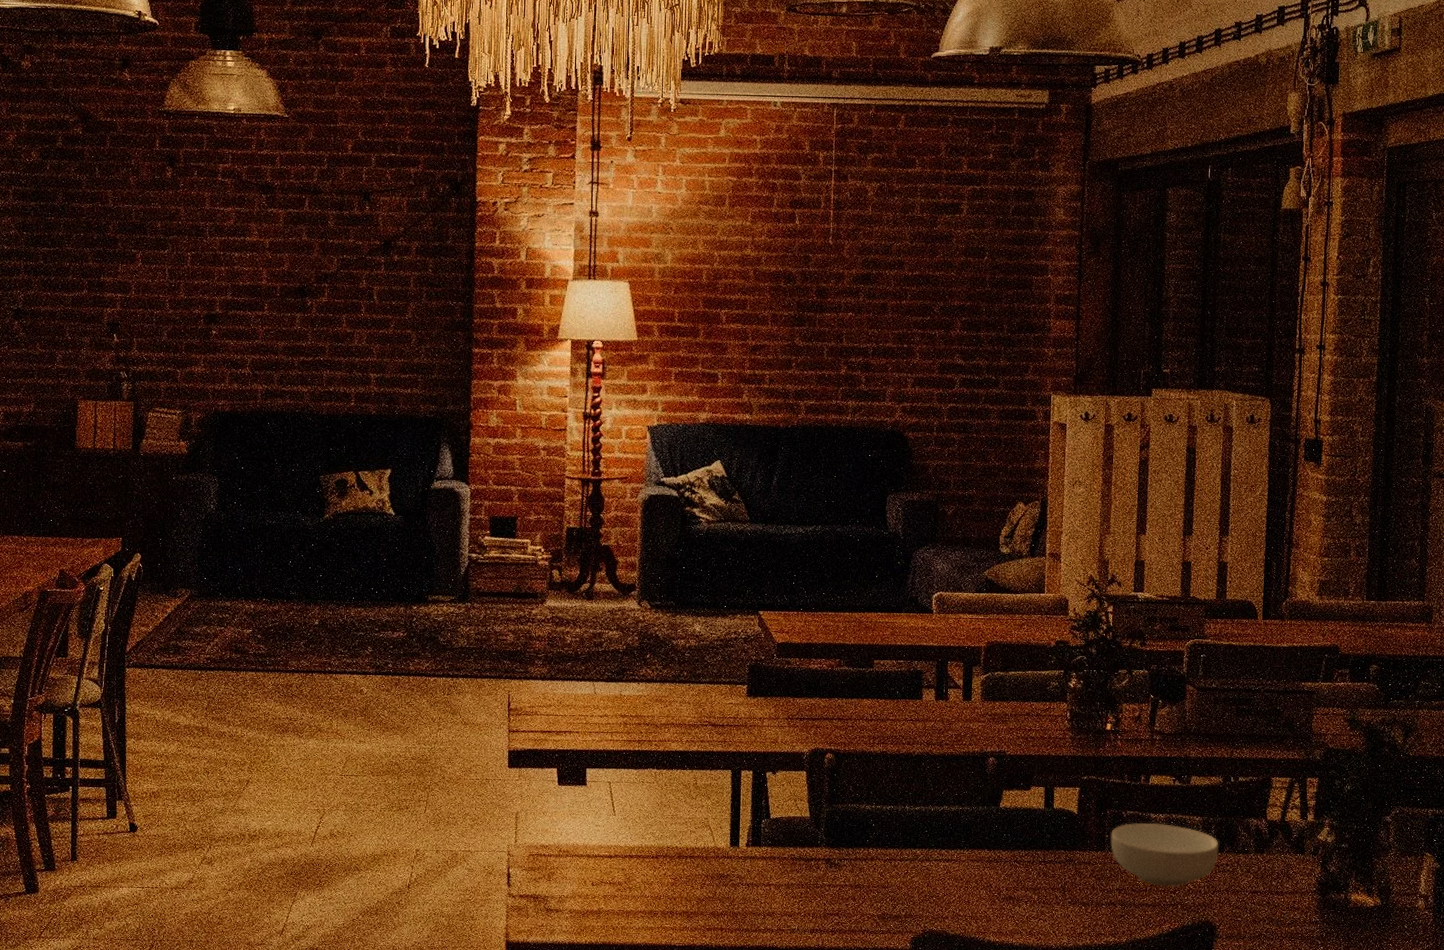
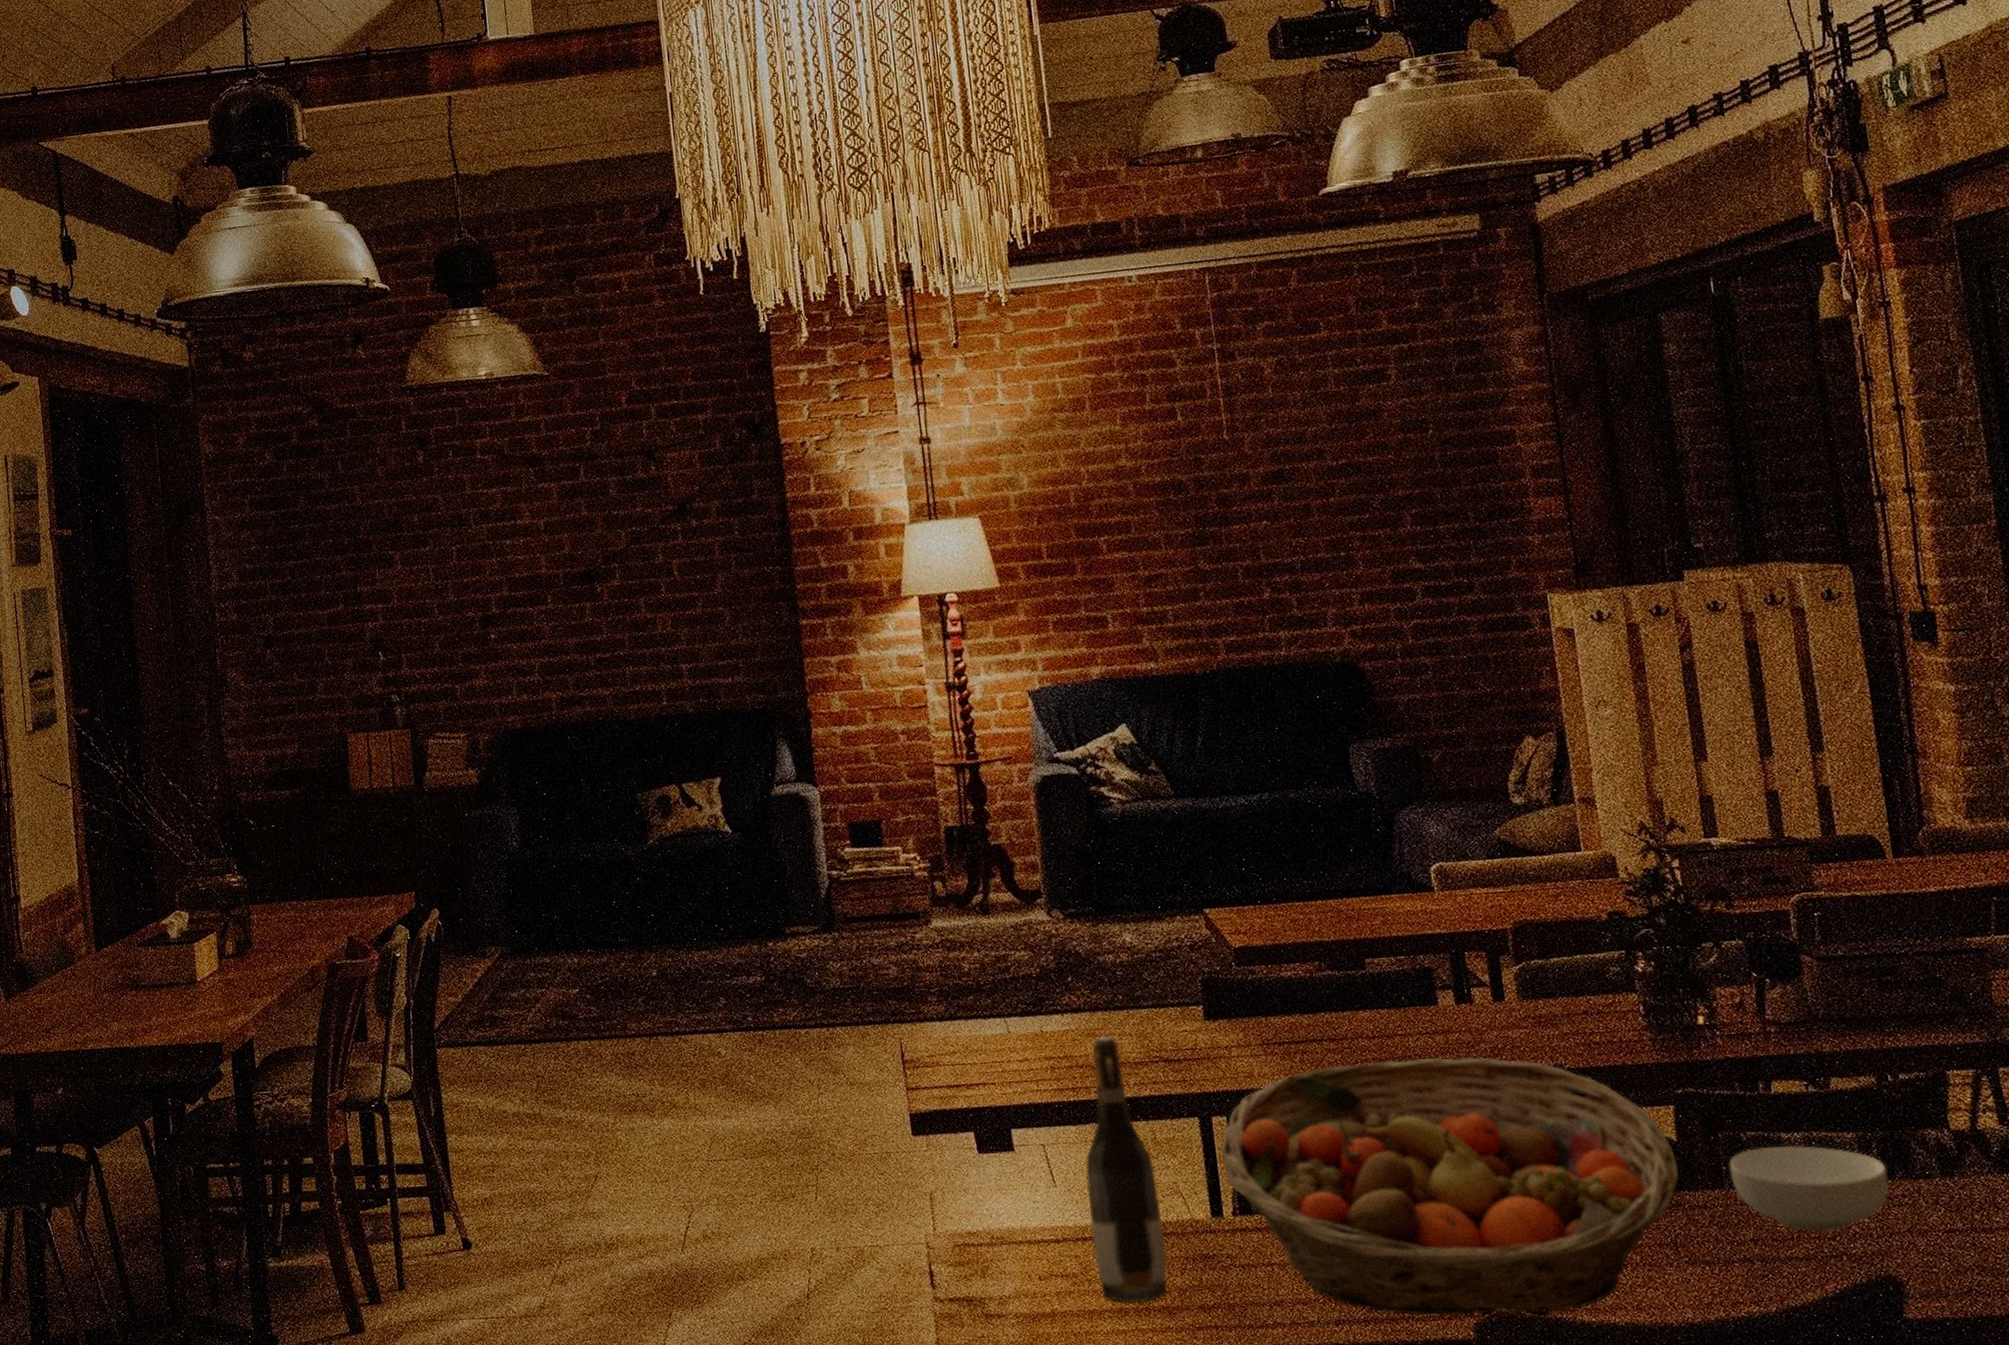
wine bottle: none [637,703,693,908] -> present [1086,1037,1168,1303]
fruit basket: none [744,738,1075,934] -> present [1220,1058,1679,1316]

